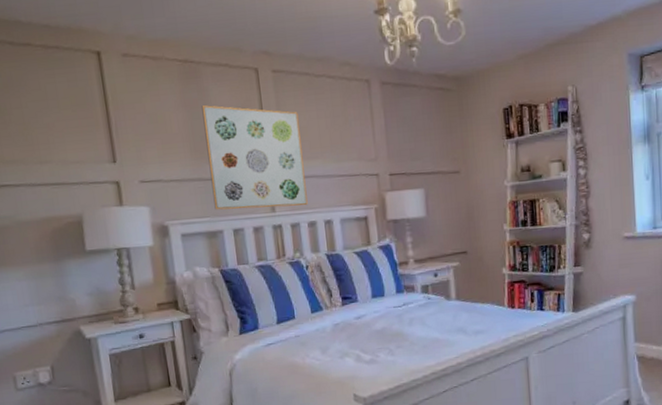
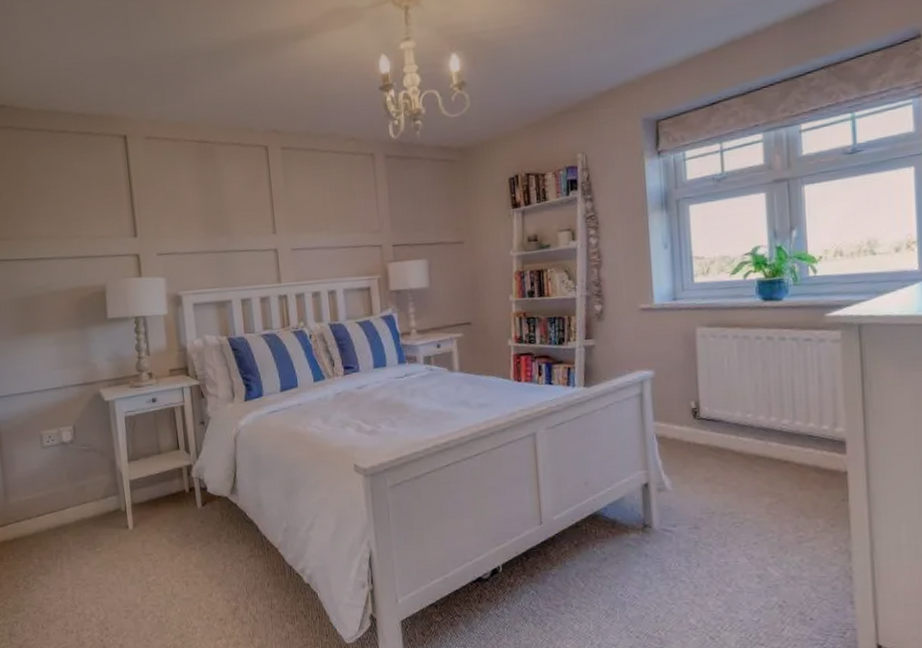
wall art: present [201,105,308,210] -> none [215,182,312,281]

